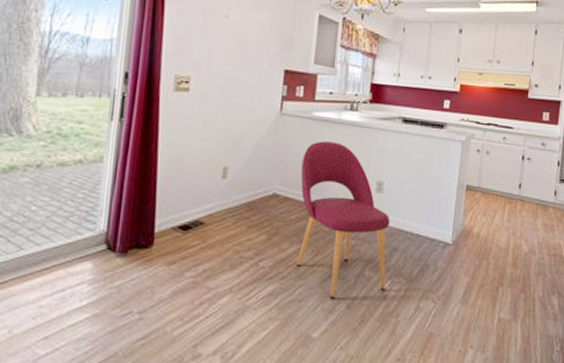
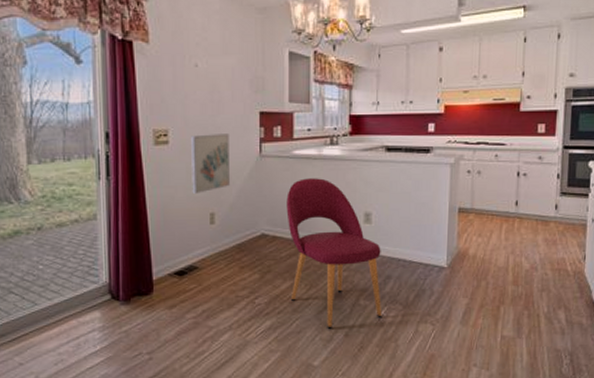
wall art: none [207,86,252,146] -> present [191,134,231,194]

